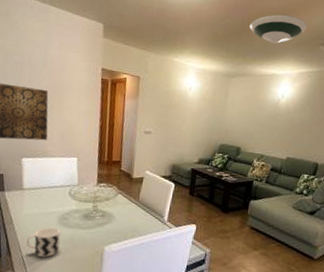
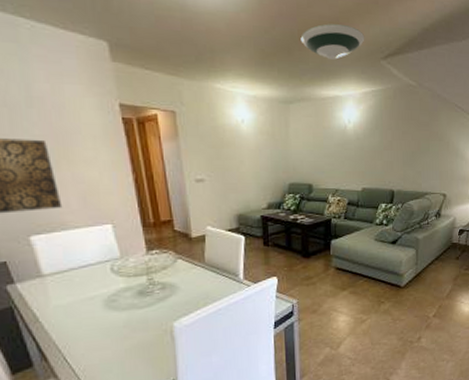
cup: present [26,227,61,258] -> none [65,314,115,353]

